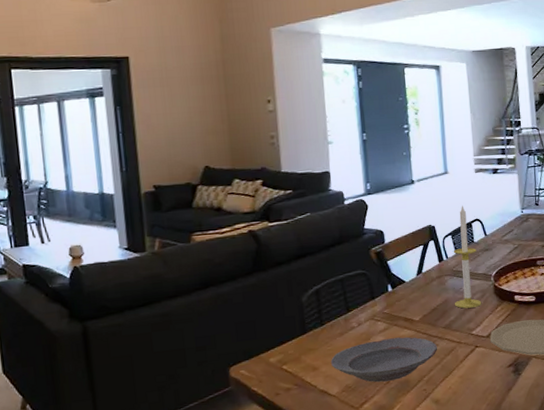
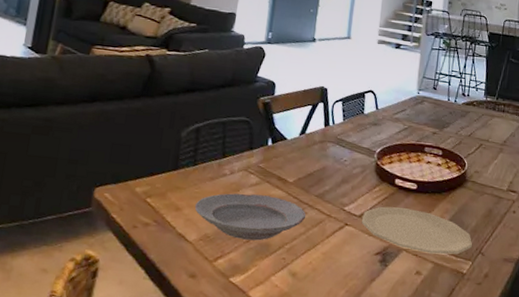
candle: present [453,205,482,309] -> none [332,74,365,182]

